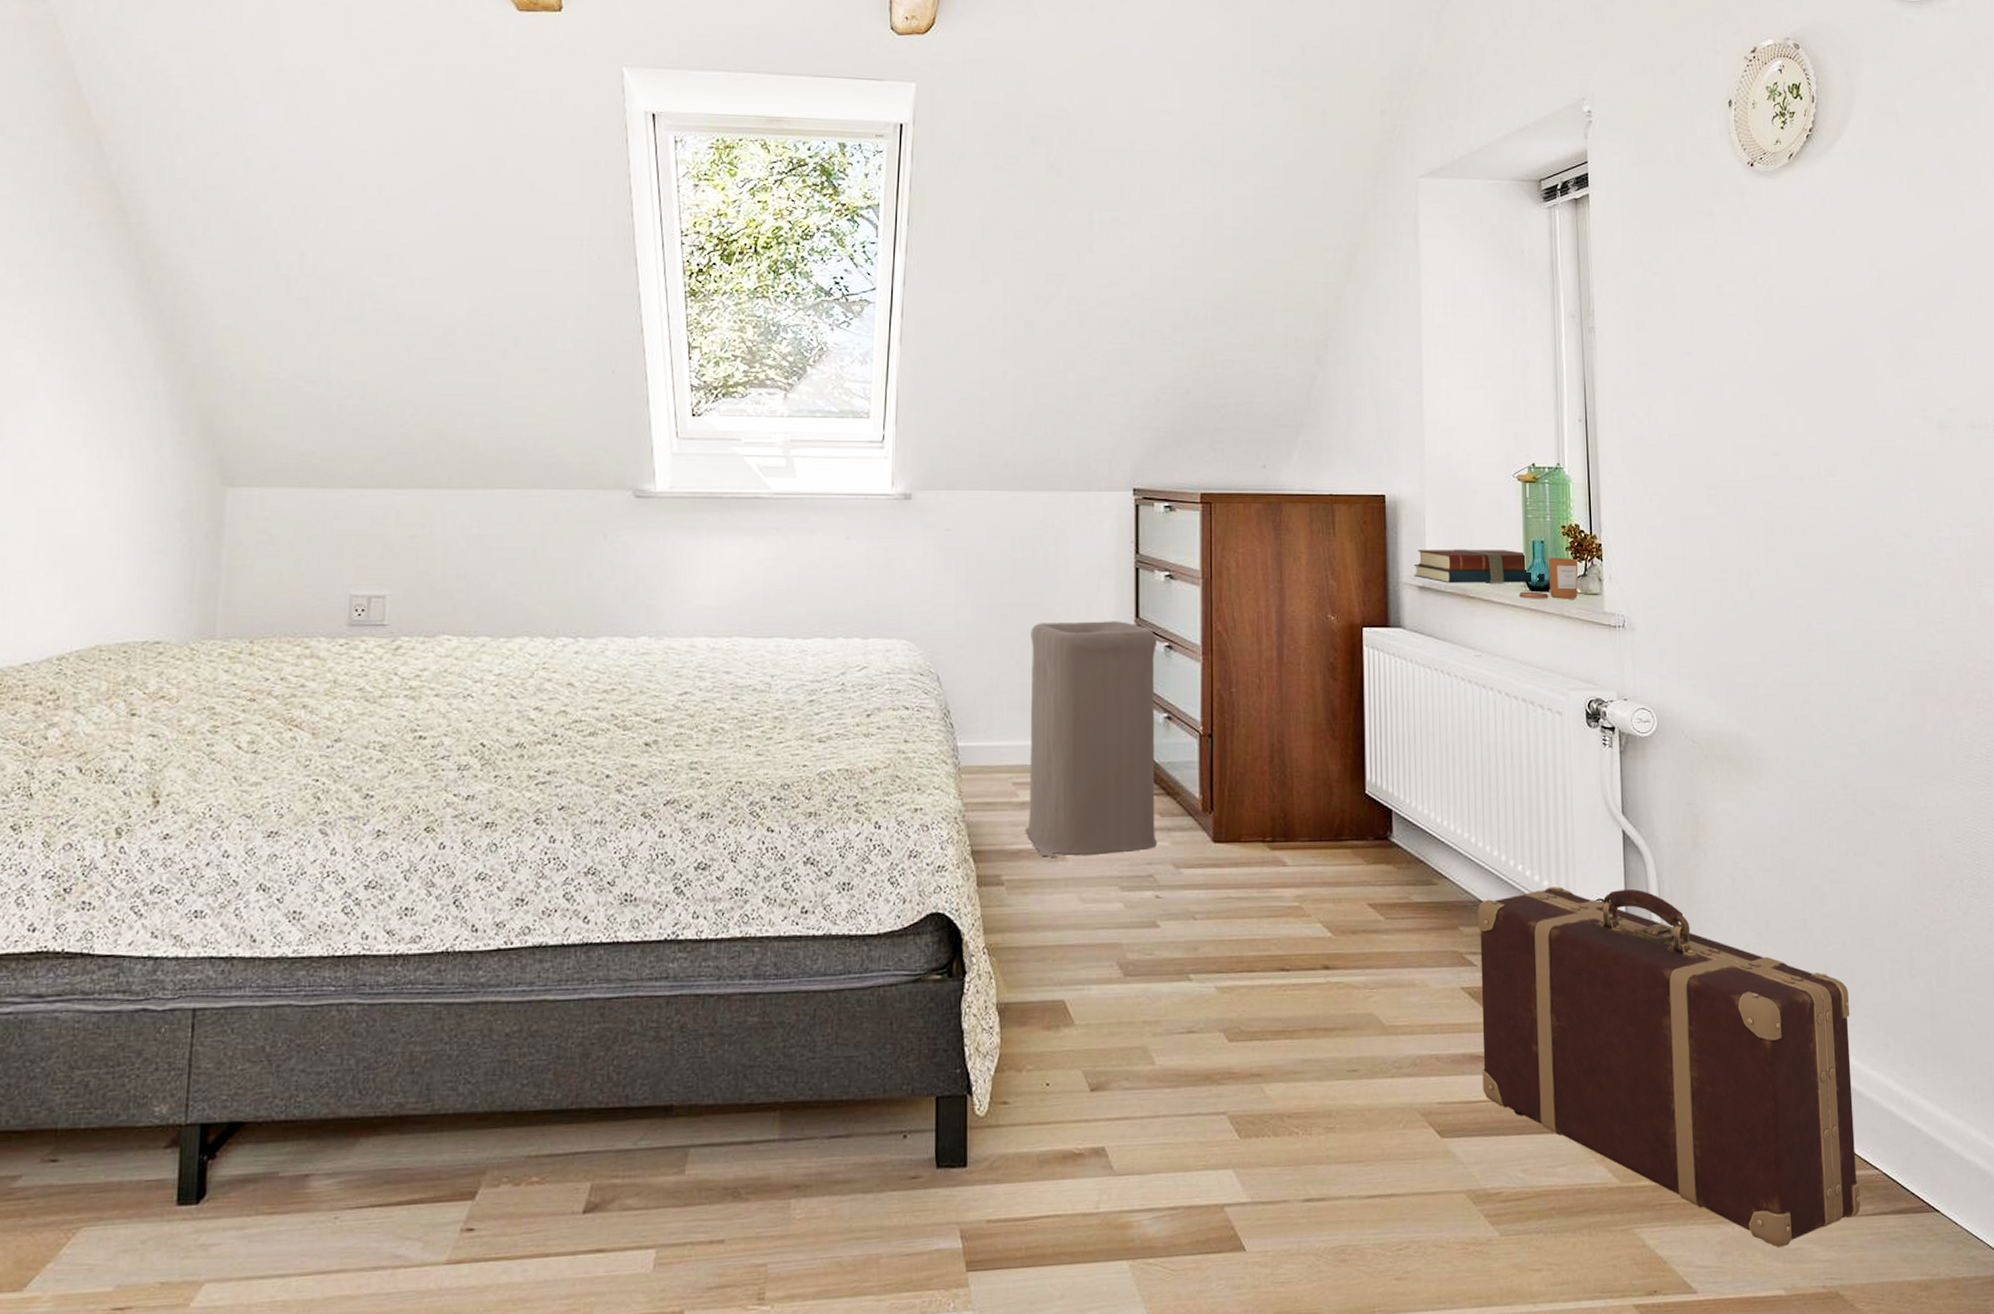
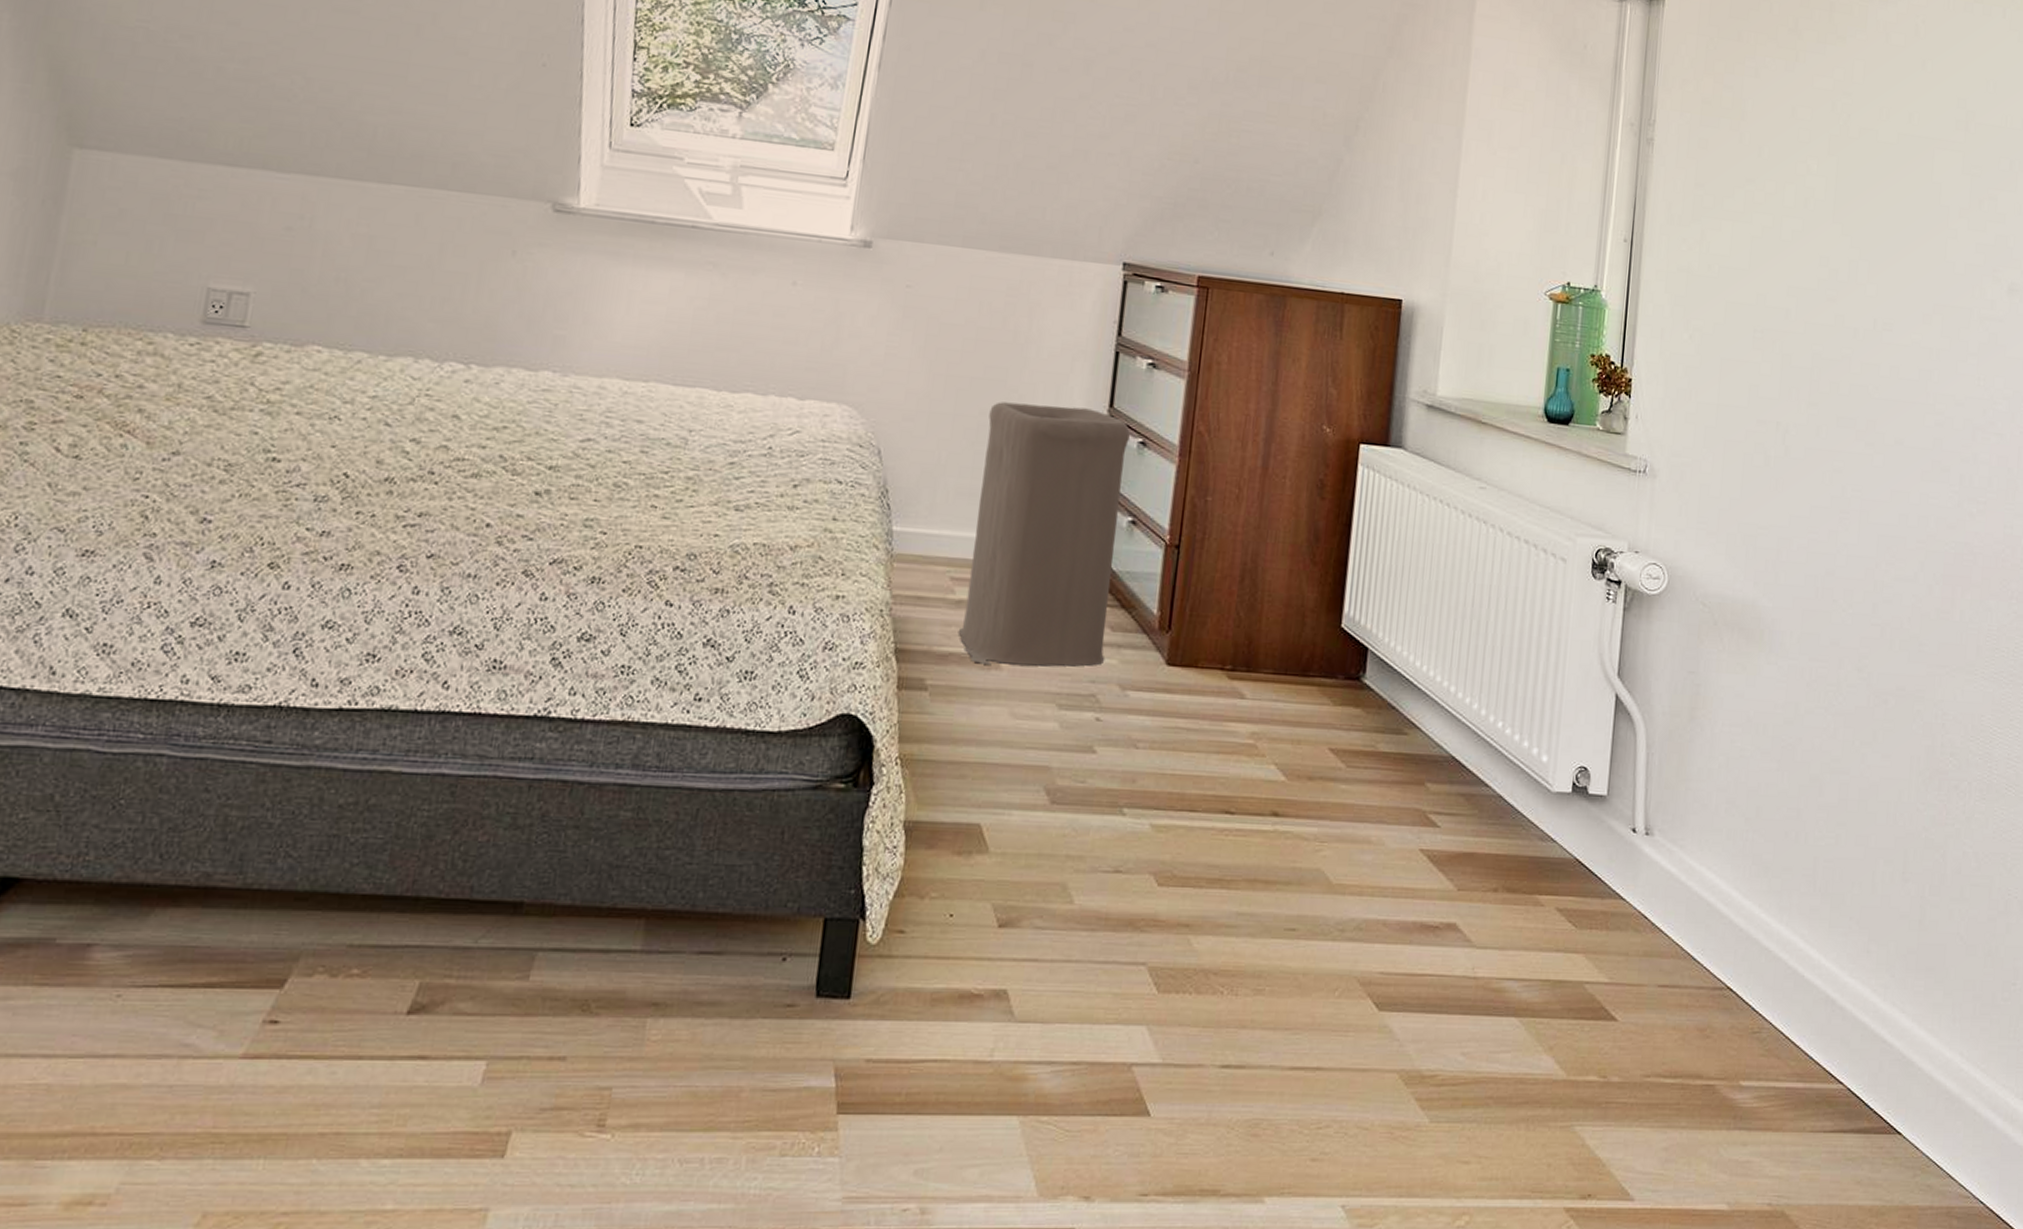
books: present [1413,549,1546,583] -> none [1422,364,1567,416]
suitcase: present [1478,887,1861,1247] -> none [1430,749,1836,1158]
candle: present [1518,558,1578,599] -> none [1534,388,1604,437]

